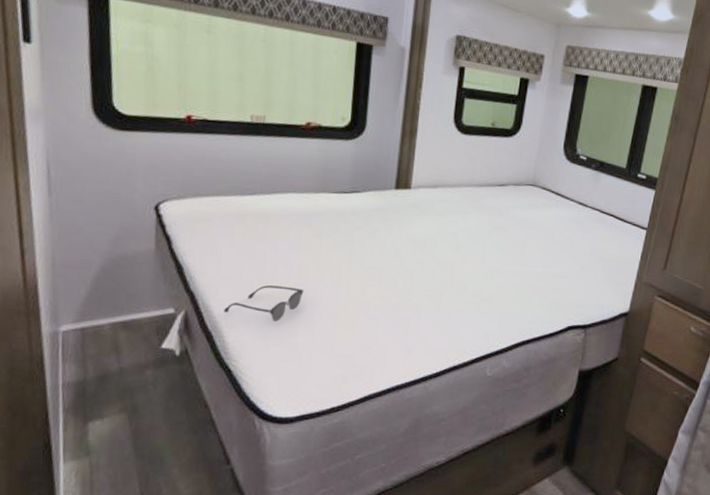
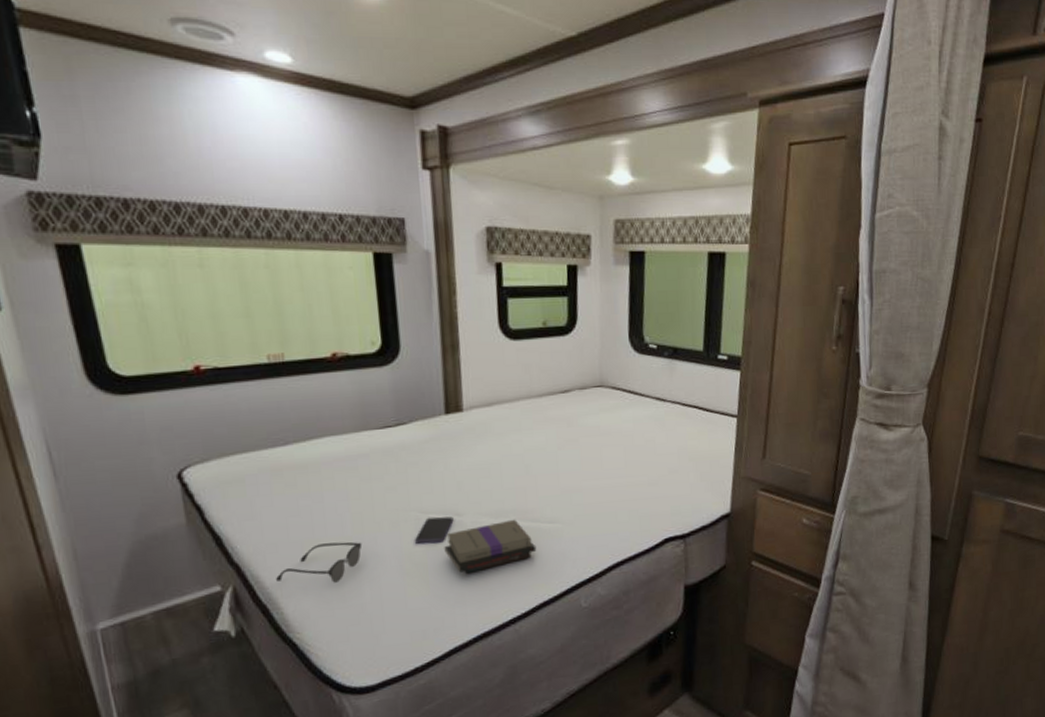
smartphone: none [349,276,387,300] -> present [414,516,454,544]
books: none [374,289,455,332] -> present [444,519,537,575]

